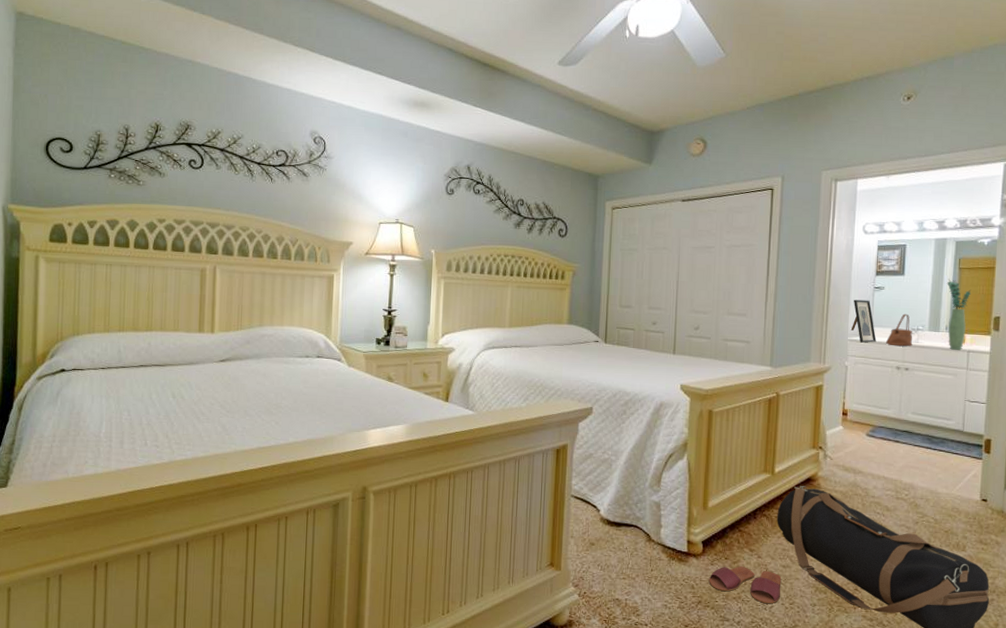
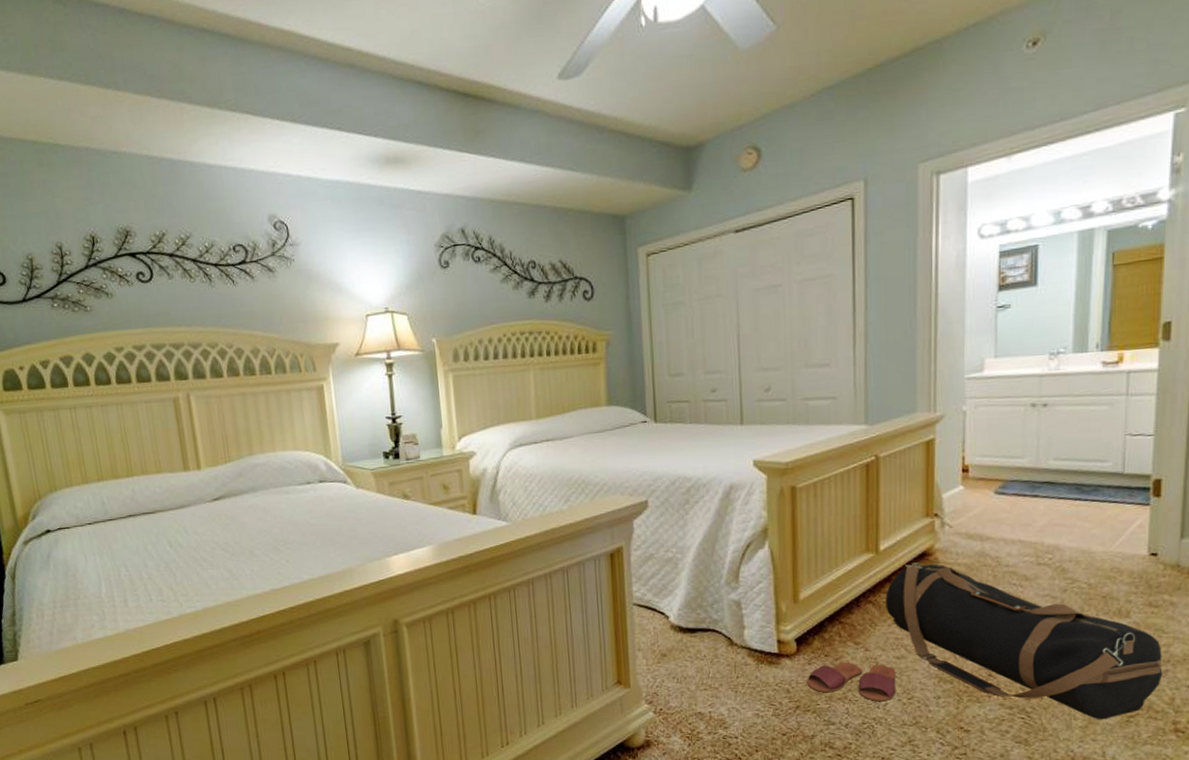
picture frame: present [850,299,877,343] -> none [967,324,1003,380]
handbag: present [886,313,913,347] -> none [1016,335,1052,379]
vase: present [946,279,971,350] -> none [1095,281,1131,373]

